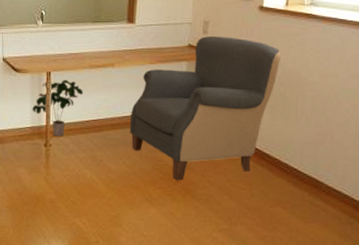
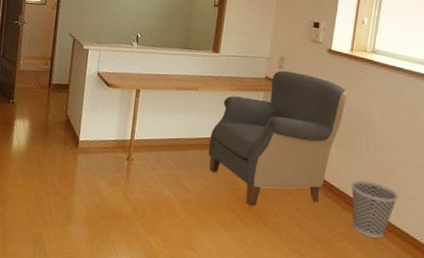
potted plant: present [32,80,83,137] -> none [119,97,168,153]
wastebasket: none [284,145,337,201] -> present [351,180,398,238]

